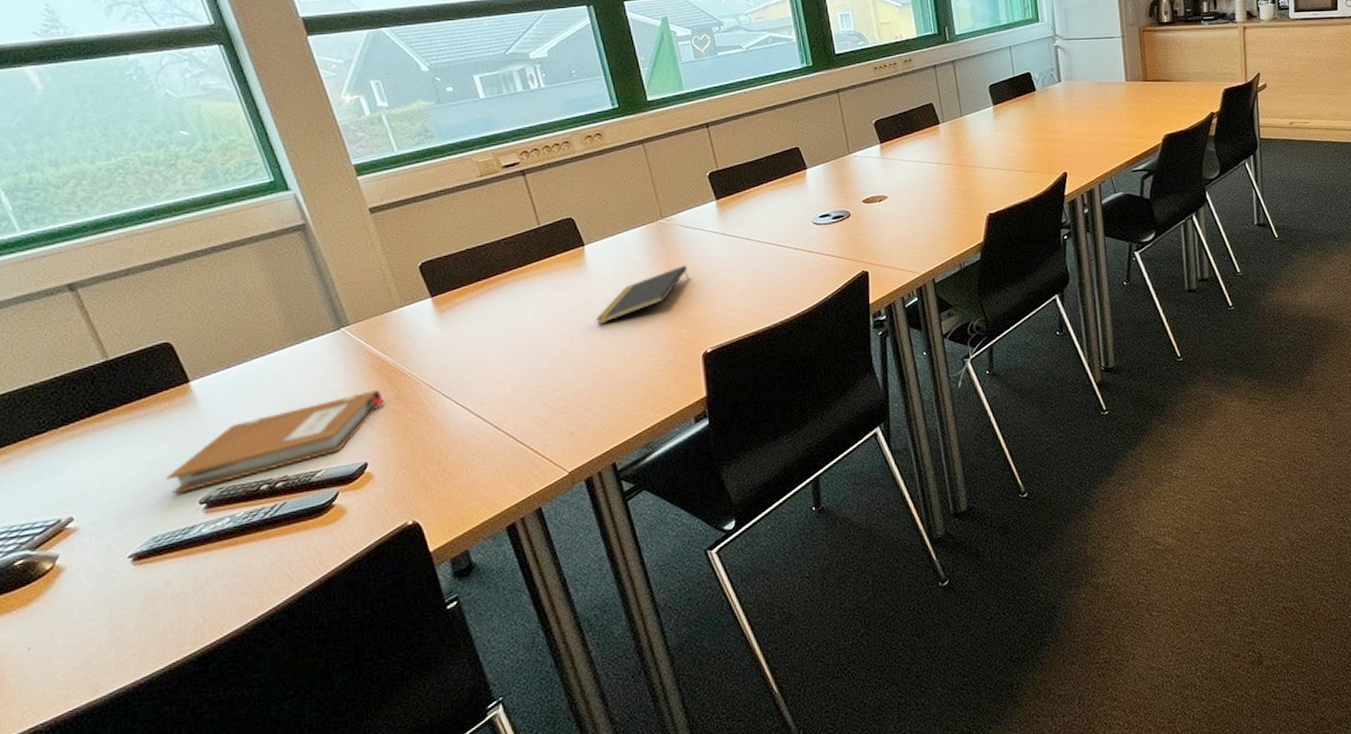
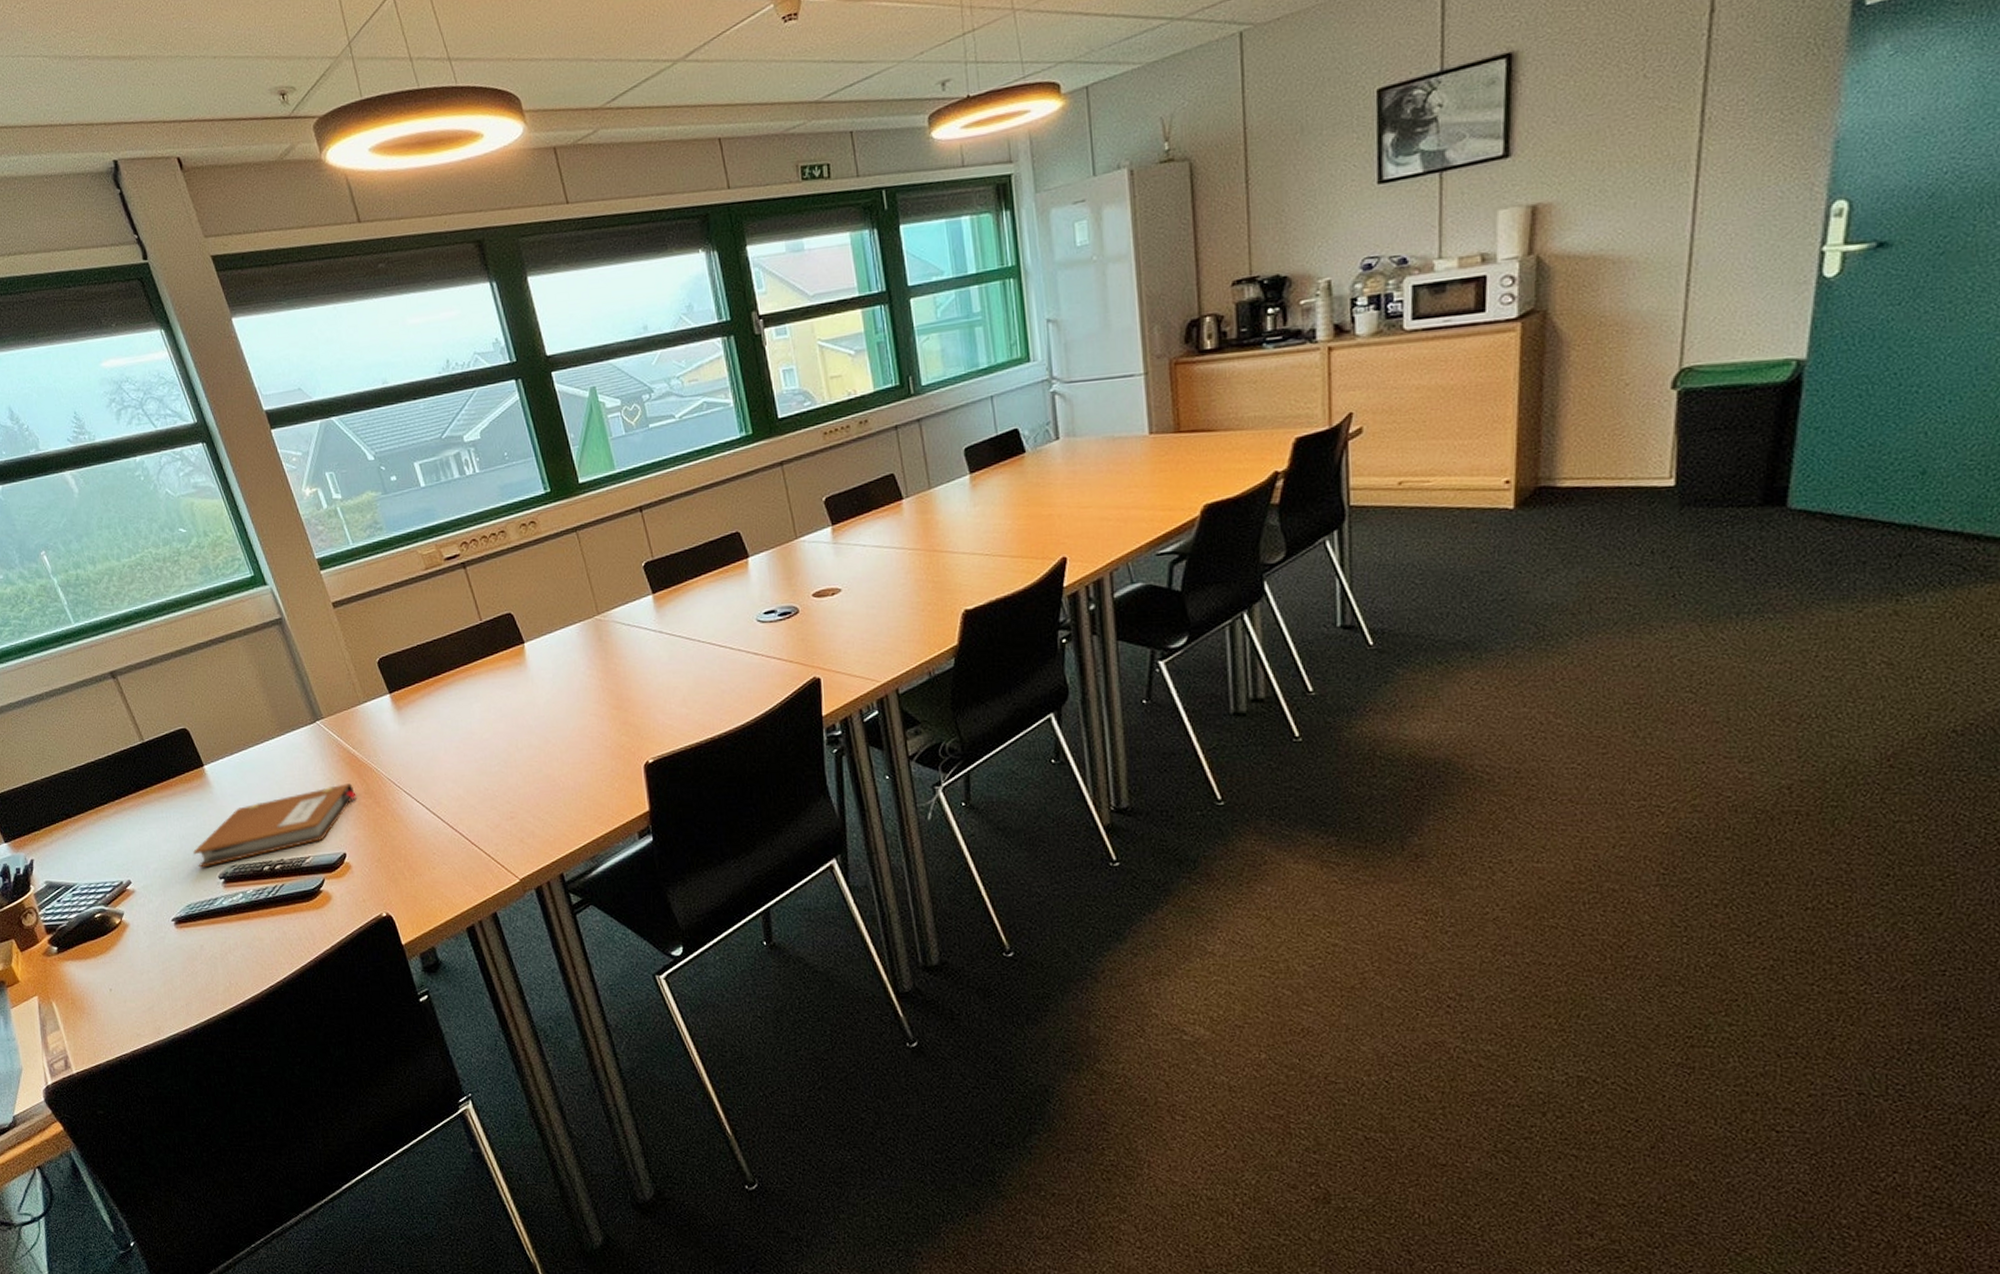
notepad: present [596,265,690,325] -> none [538,666,629,728]

